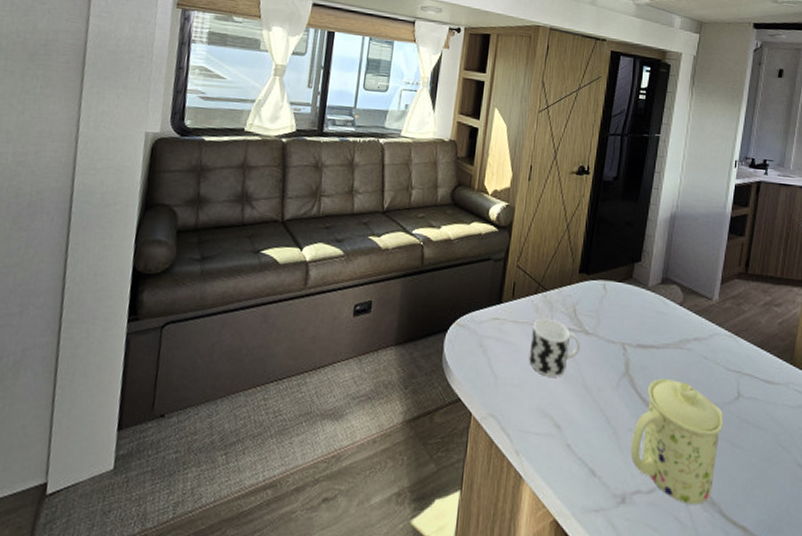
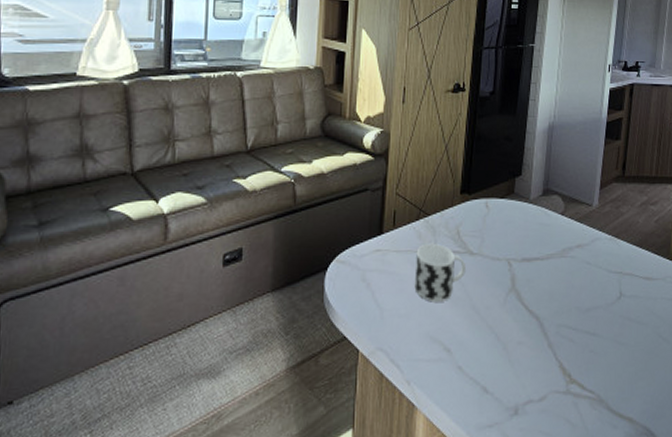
mug: present [630,379,723,505] -> none [521,288,607,406]

